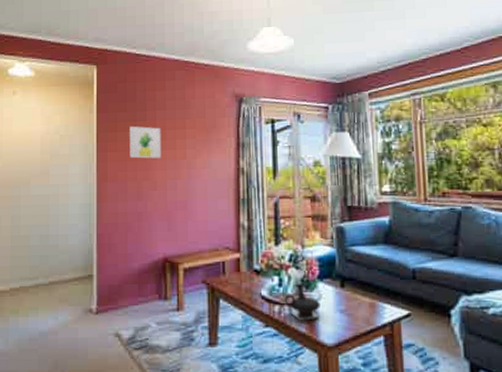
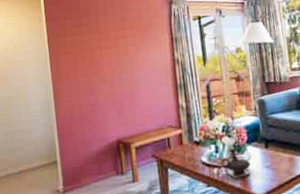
wall art: present [129,125,162,159] -> none [76,30,107,58]

